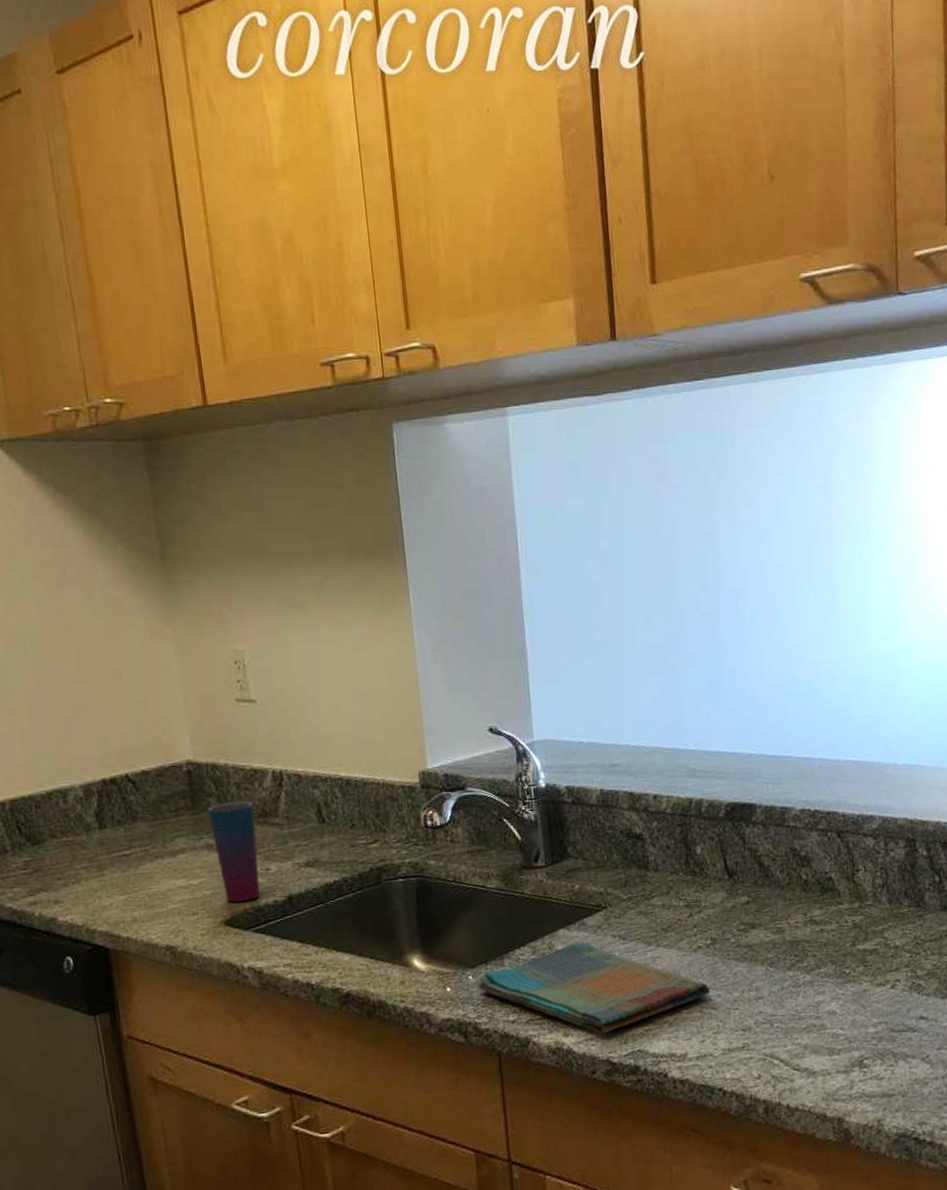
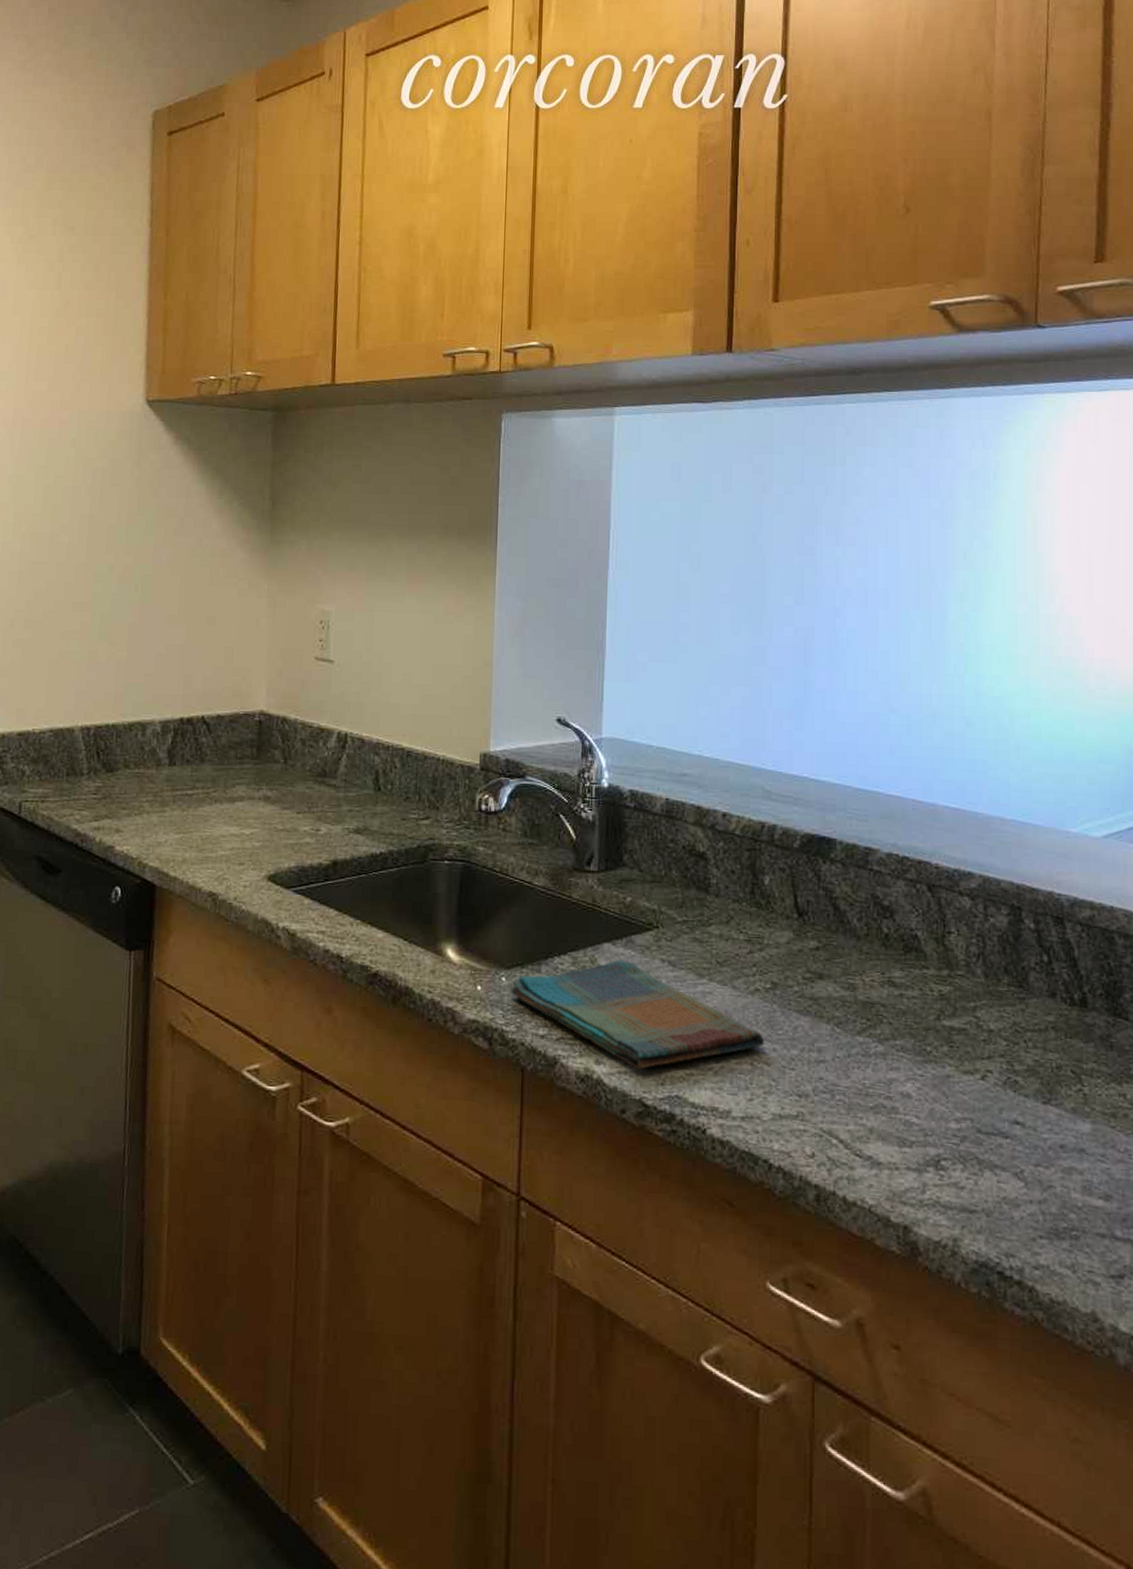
cup: present [207,801,260,902] -> none [270,757,315,859]

